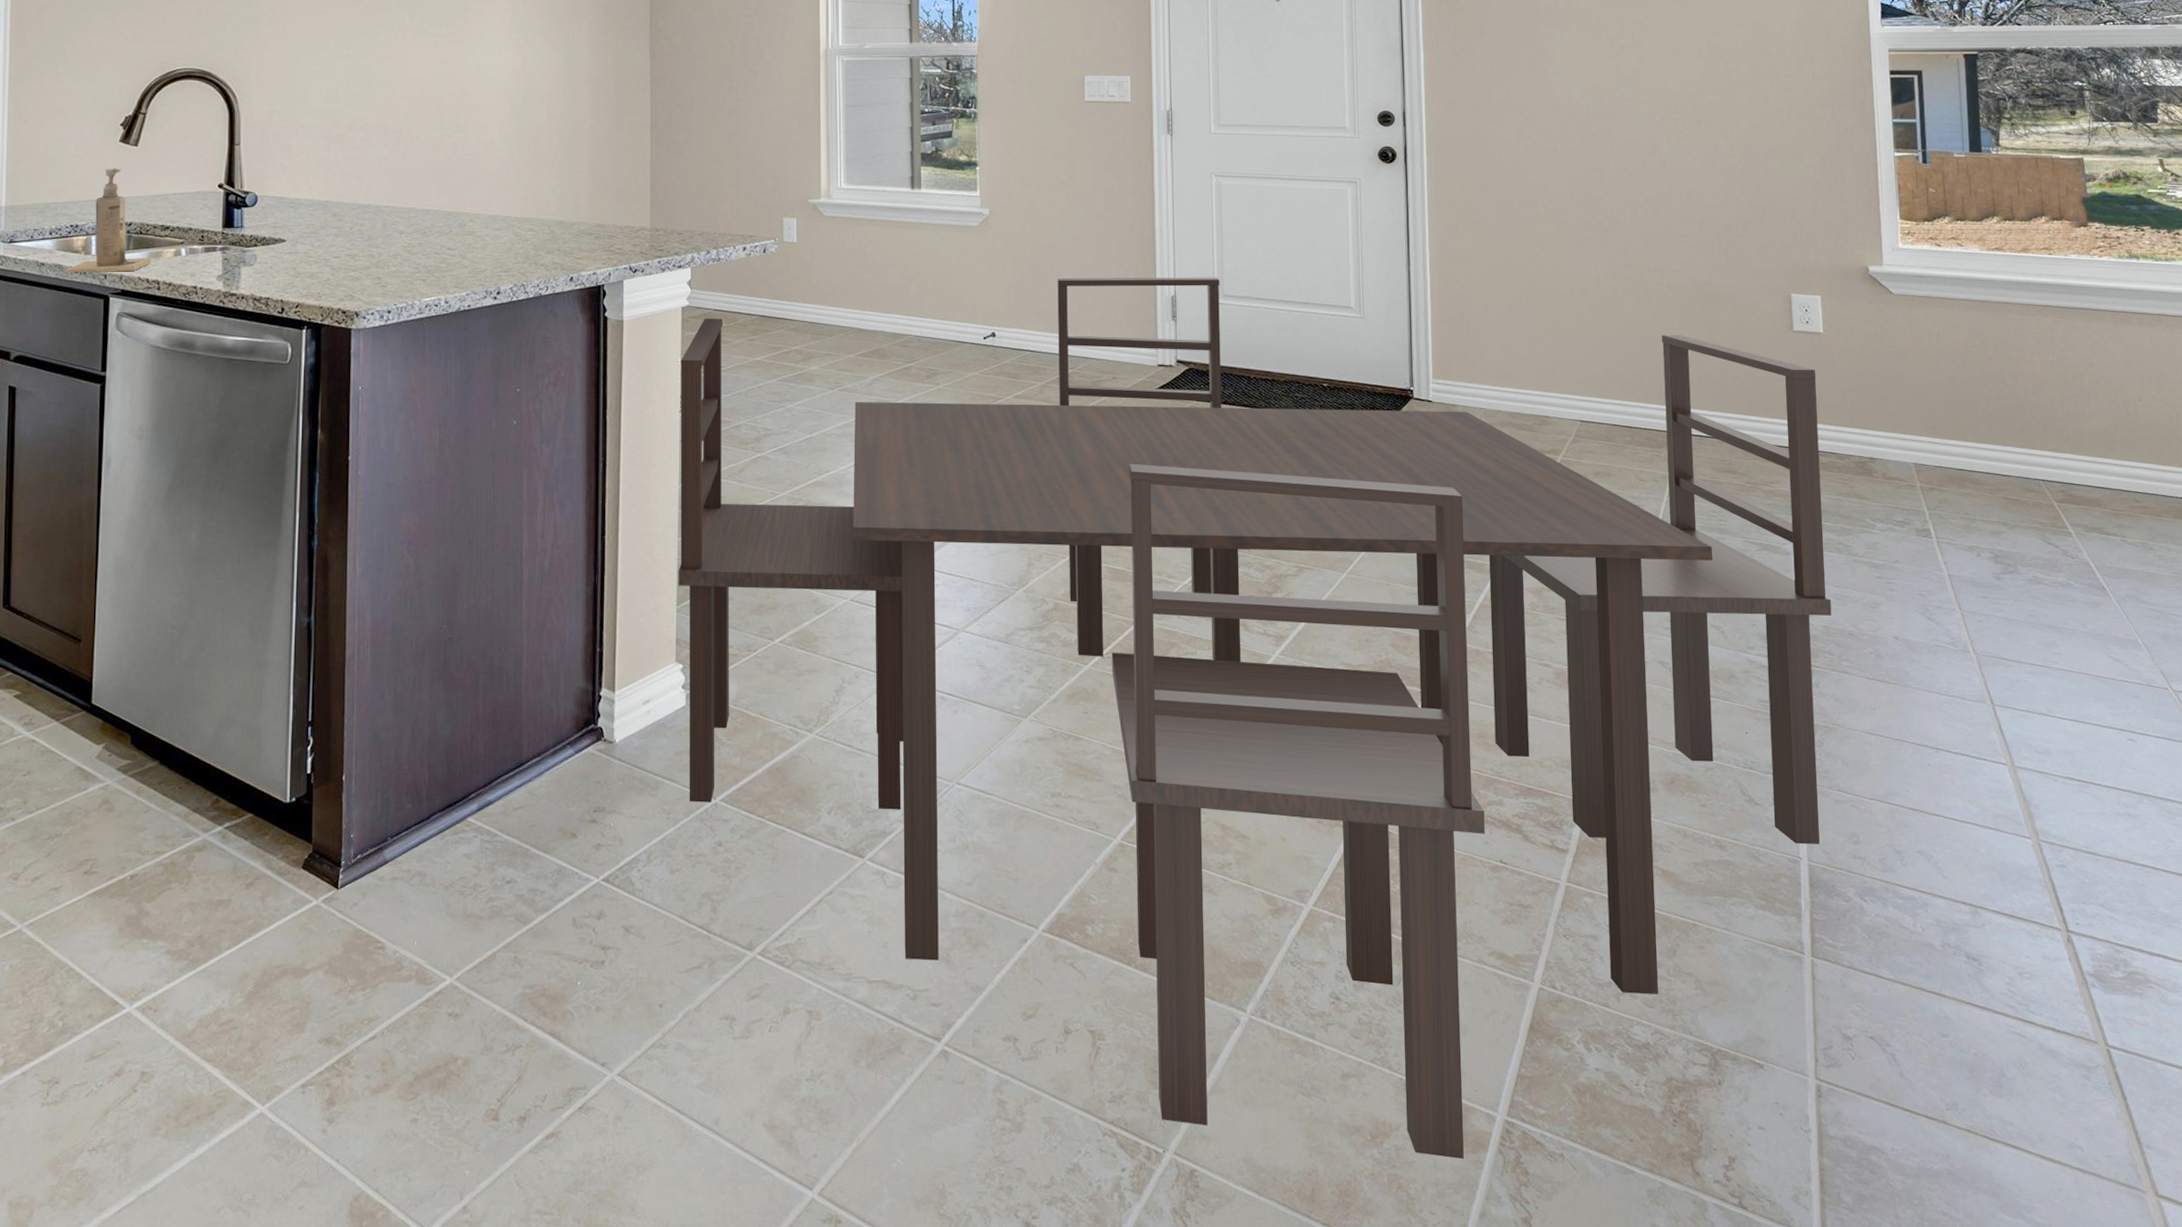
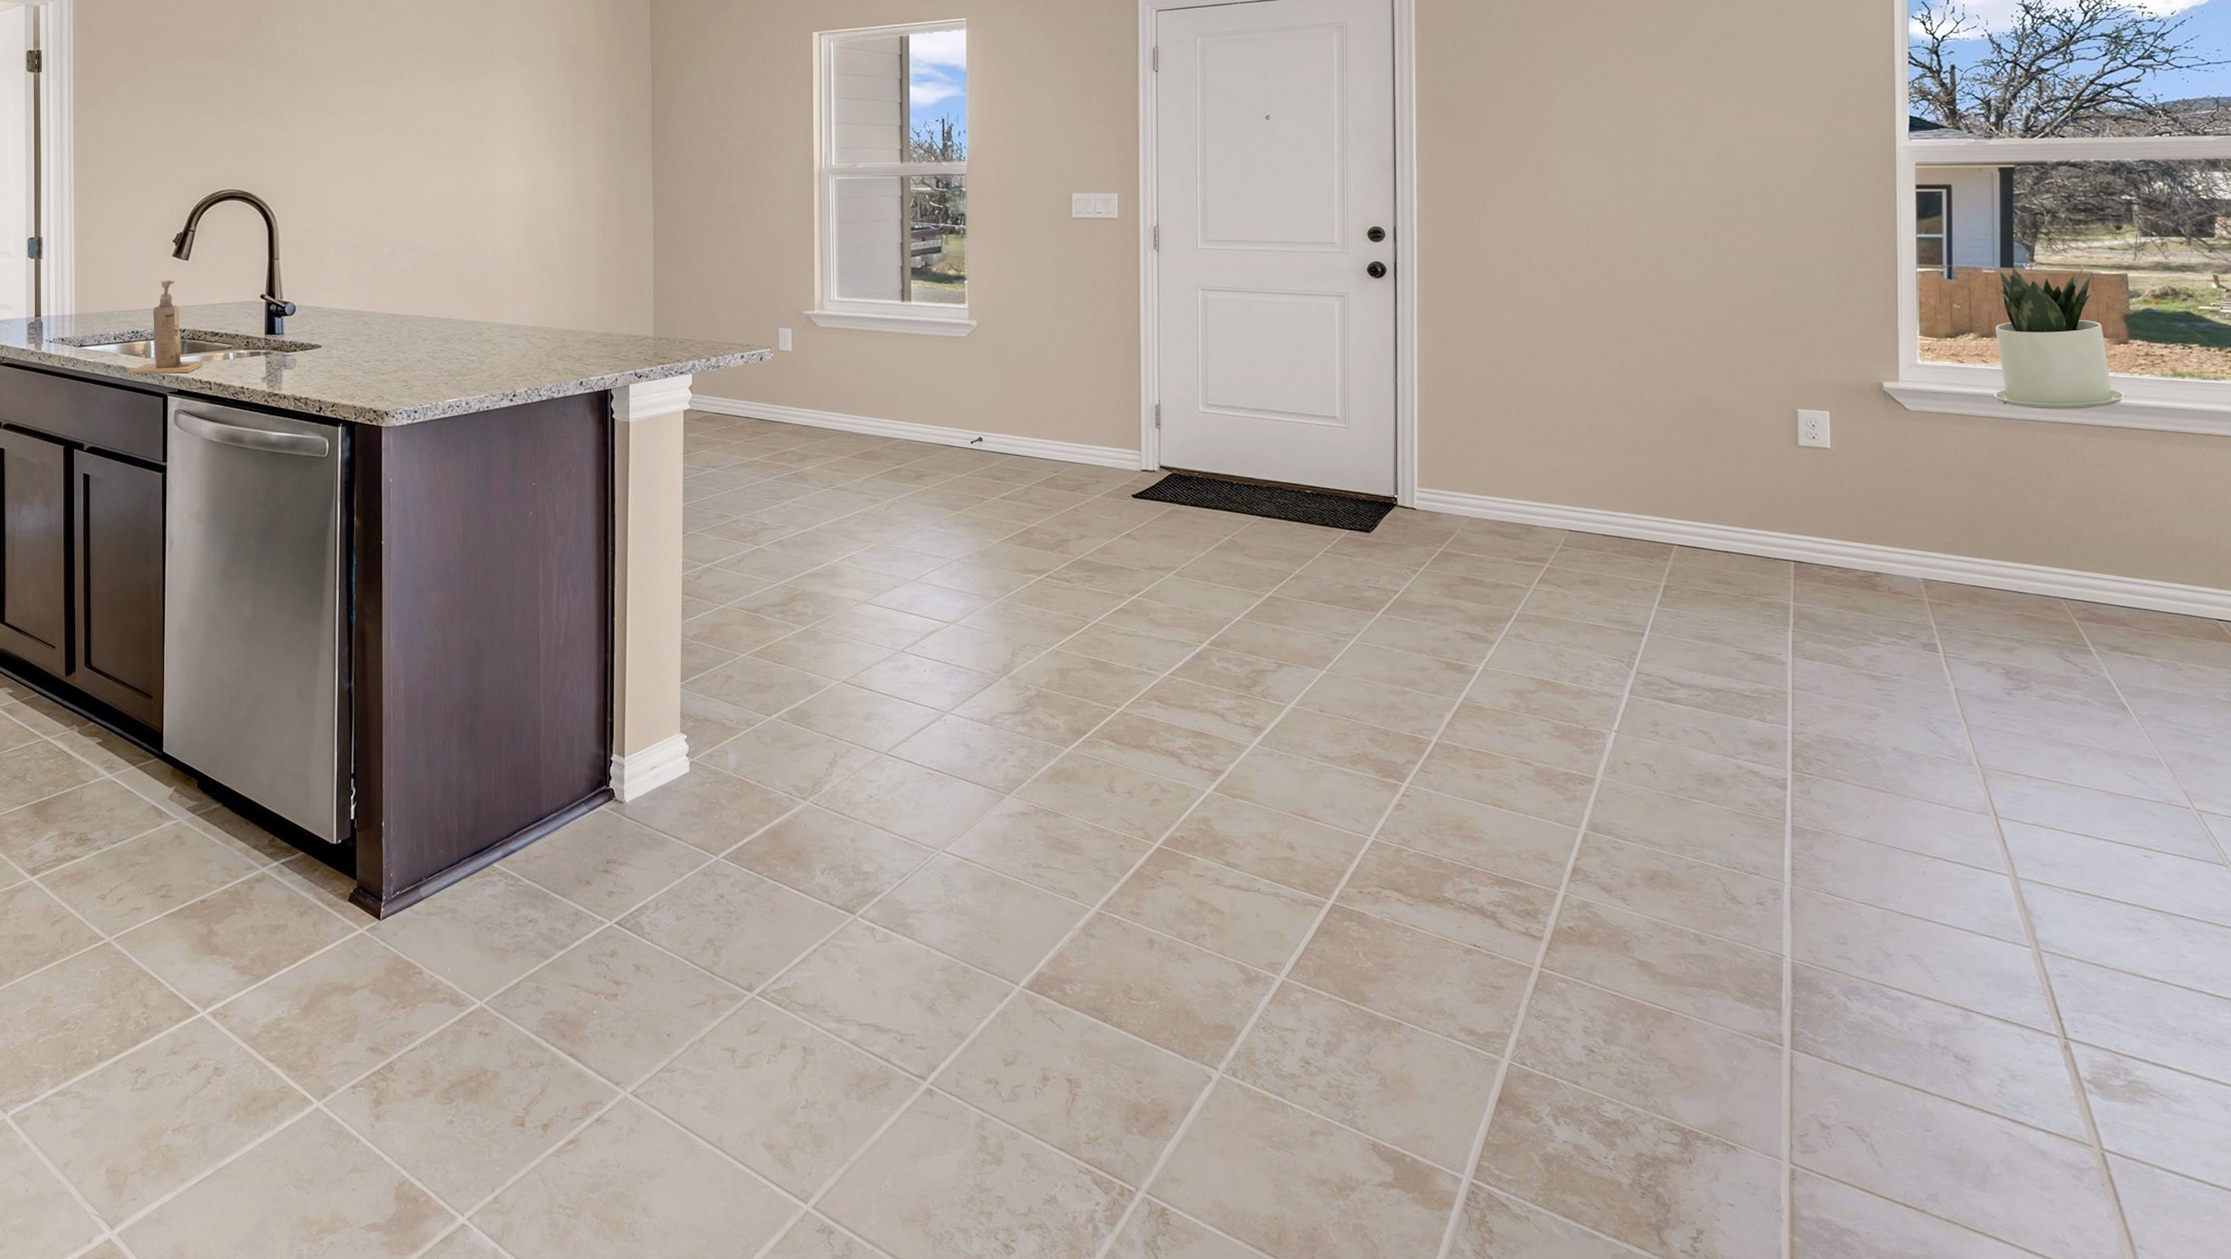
dining set: present [678,277,1832,1160] -> none [682,386,1827,1216]
planter: none [1968,151,2088,292] -> present [1994,267,2125,409]

